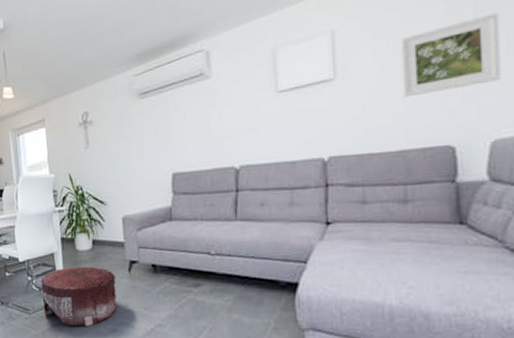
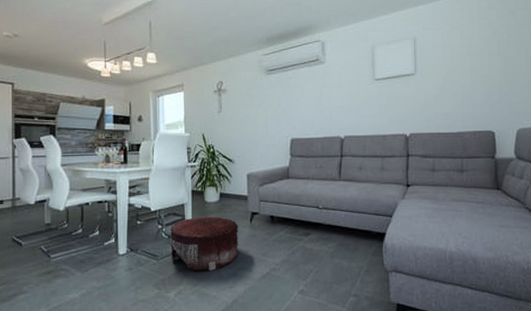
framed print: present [399,12,501,98] -> none [459,38,523,93]

